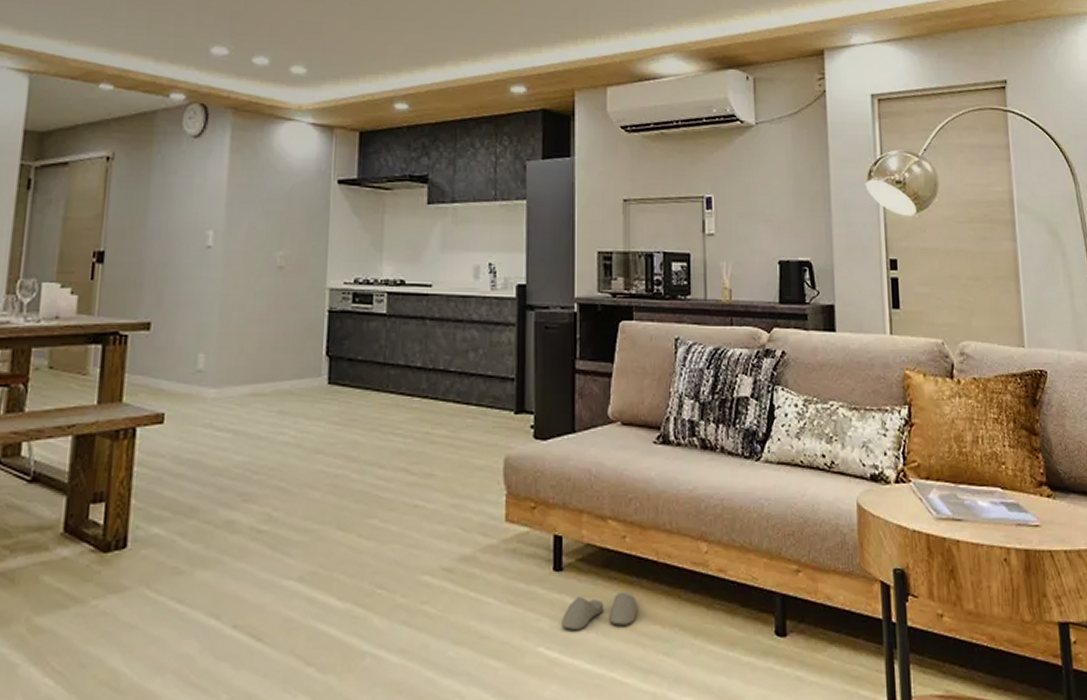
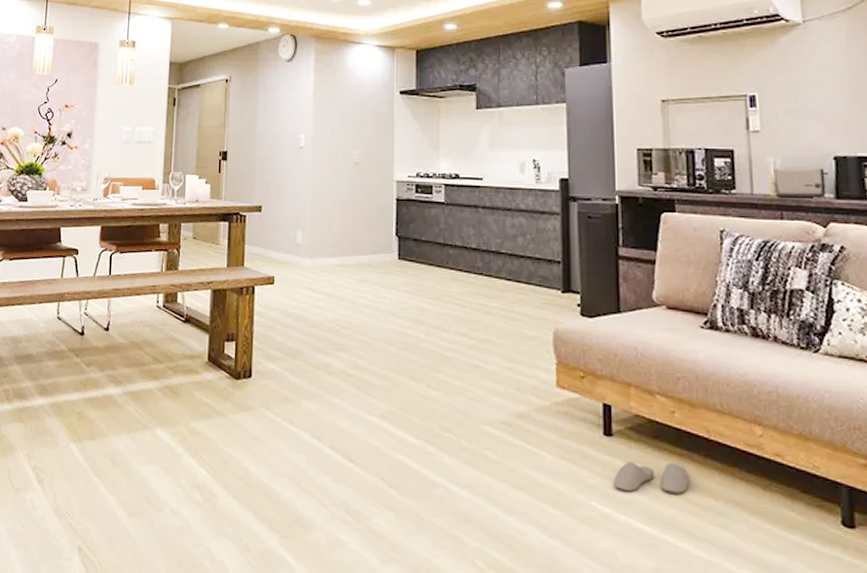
toaster: none [725,270,773,303] -> present [773,166,828,199]

